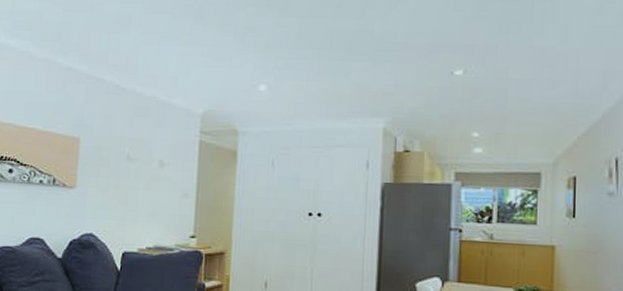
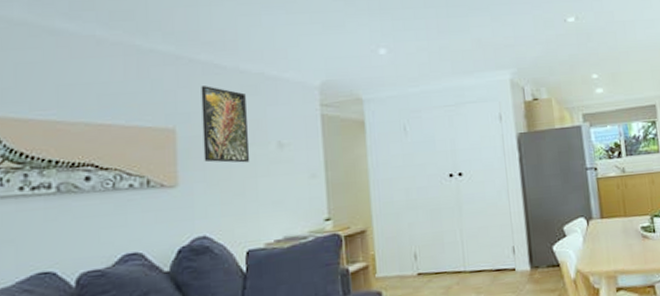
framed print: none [98,103,138,175] -> present [201,86,250,163]

